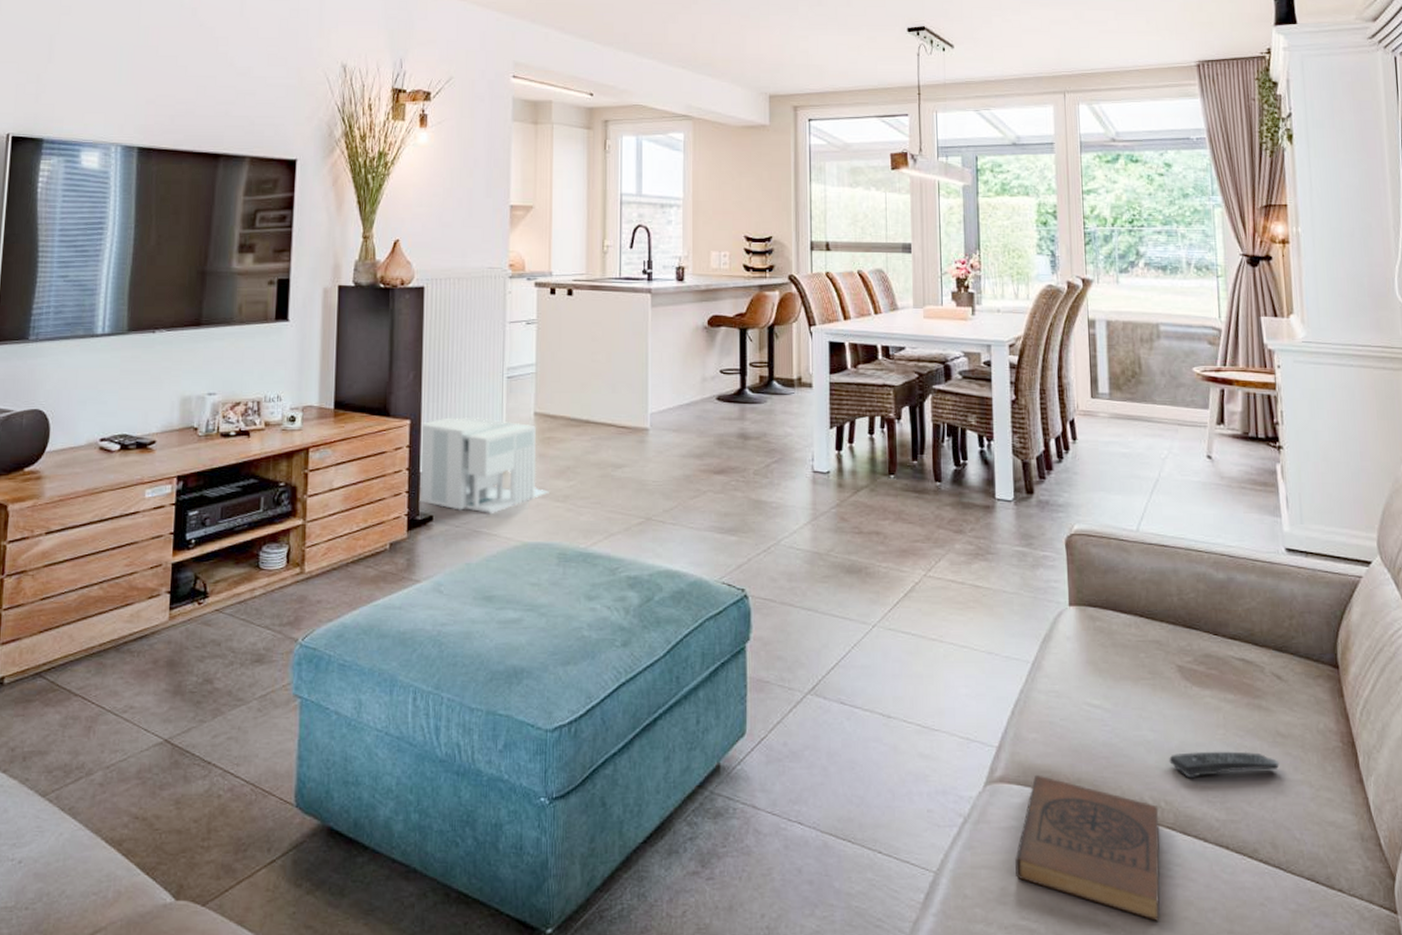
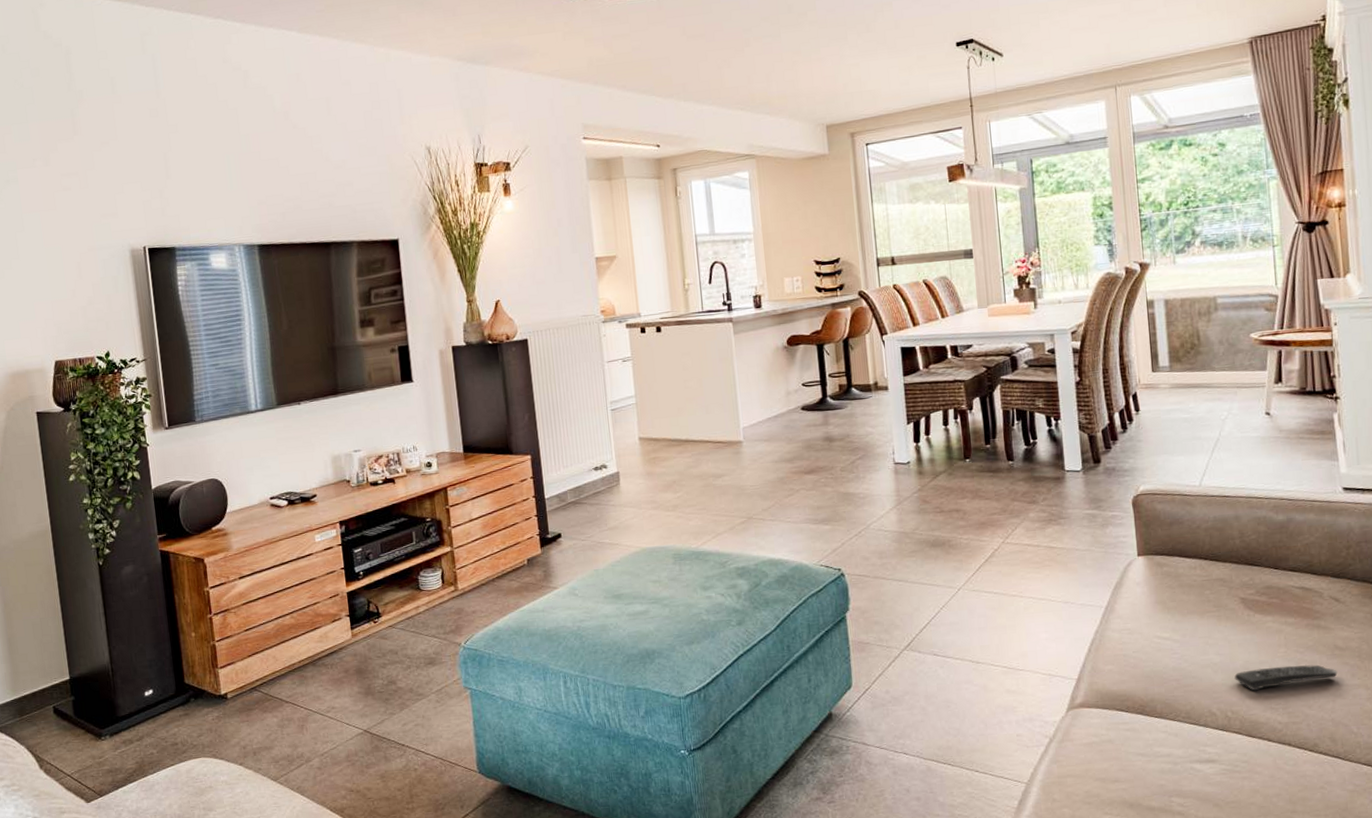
architectural model: present [420,416,549,515] -> none [541,446,660,528]
book: present [1015,774,1160,921] -> none [1097,698,1229,808]

